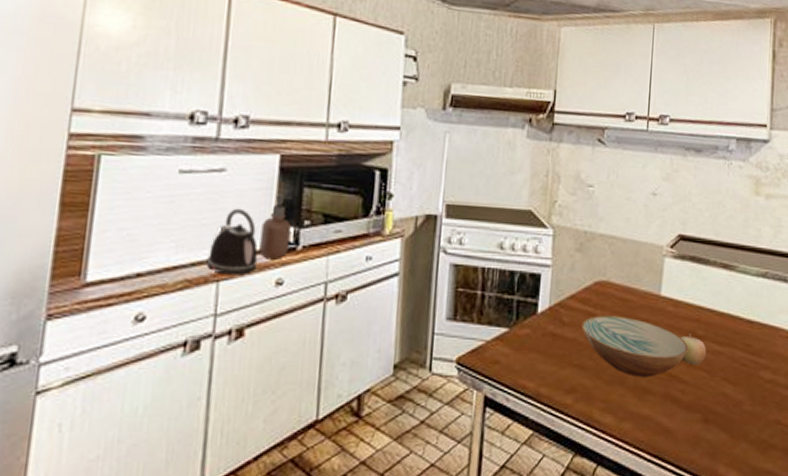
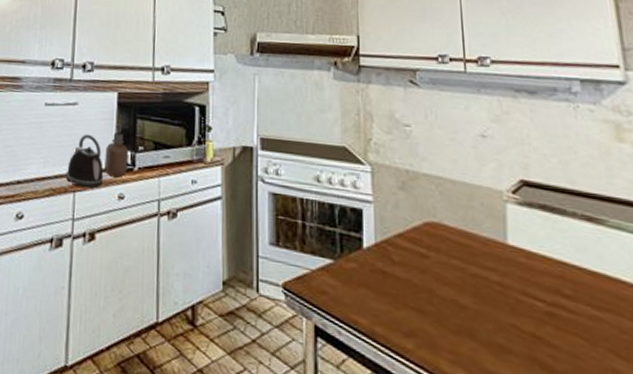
bowl: present [582,316,689,377] -> none [414,258,555,334]
fruit: present [680,333,707,365] -> none [541,291,581,330]

